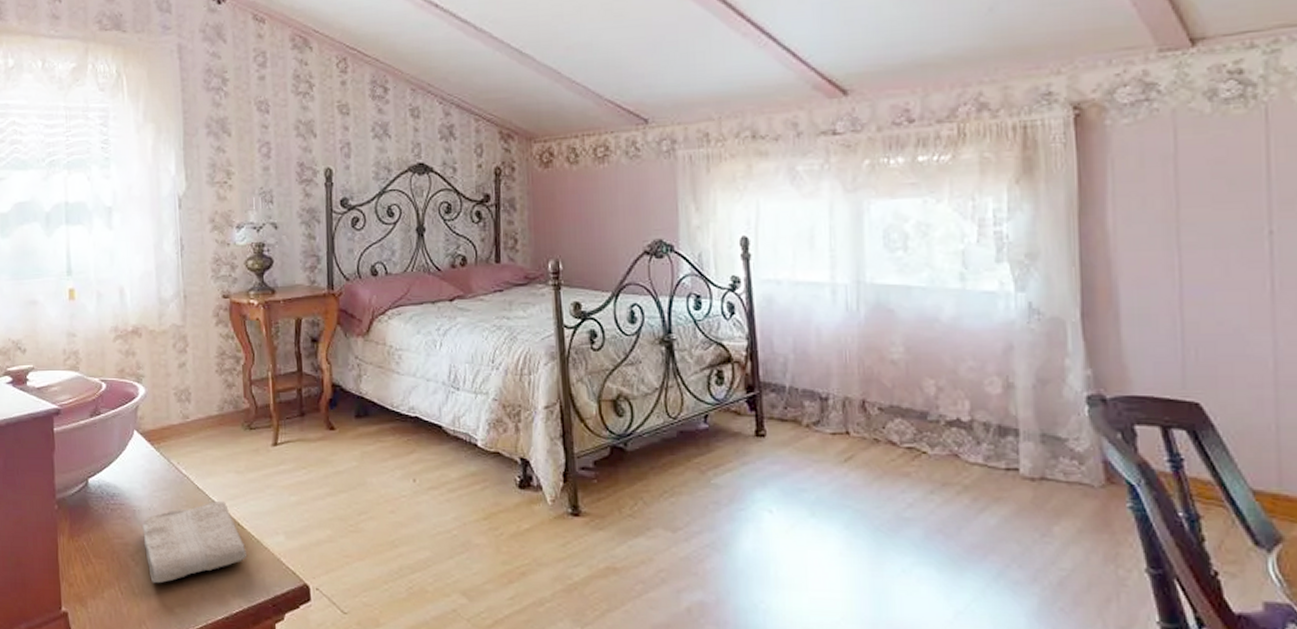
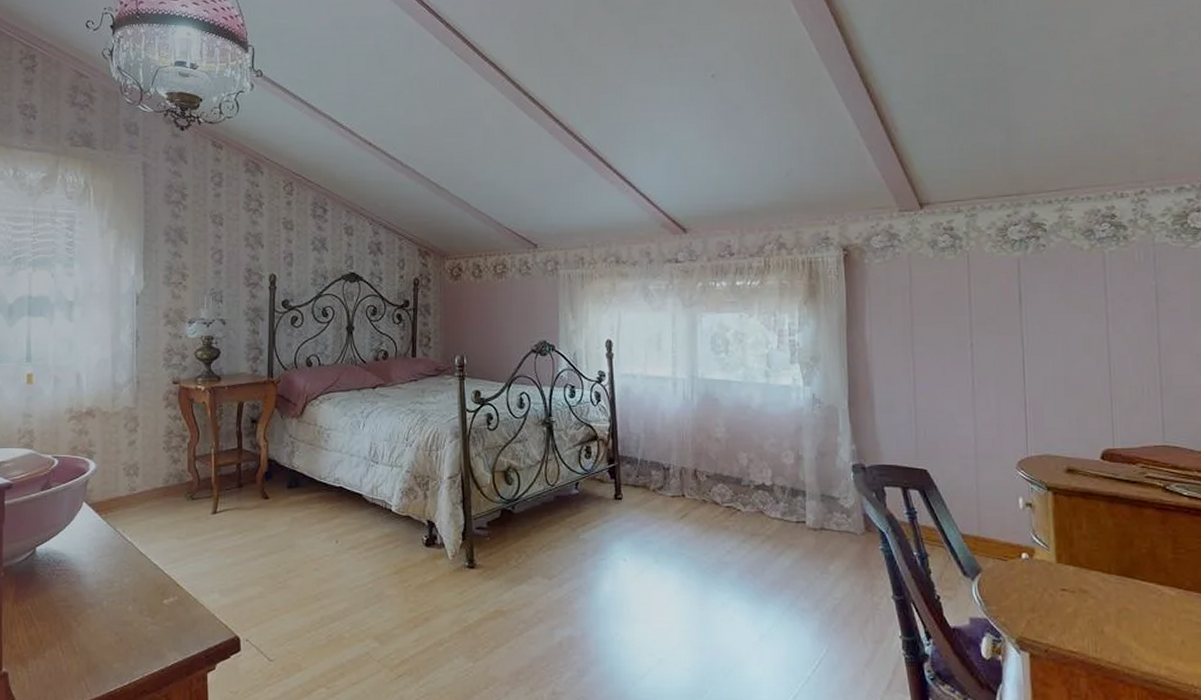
washcloth: present [142,500,248,584] -> none [86,564,184,642]

